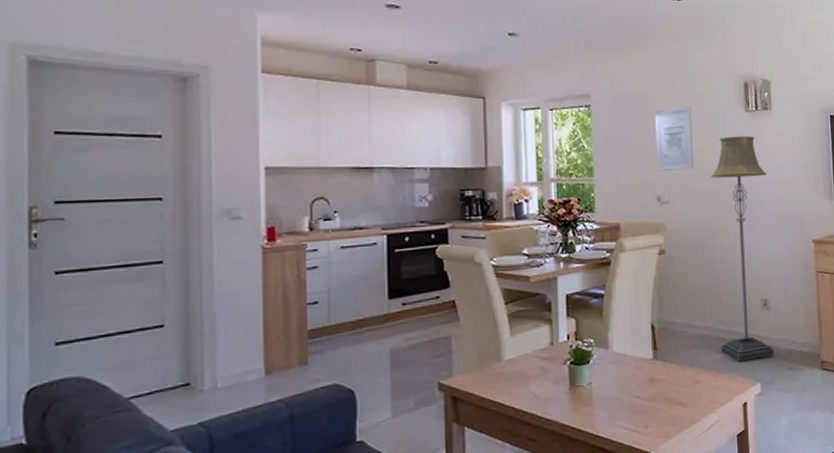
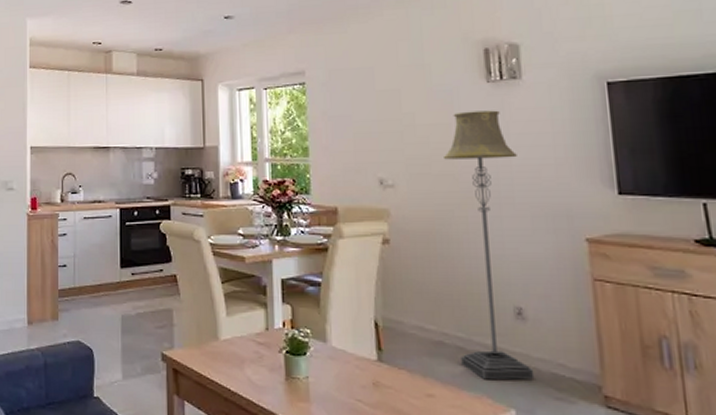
wall art: present [655,106,694,172] -> none [375,79,422,152]

